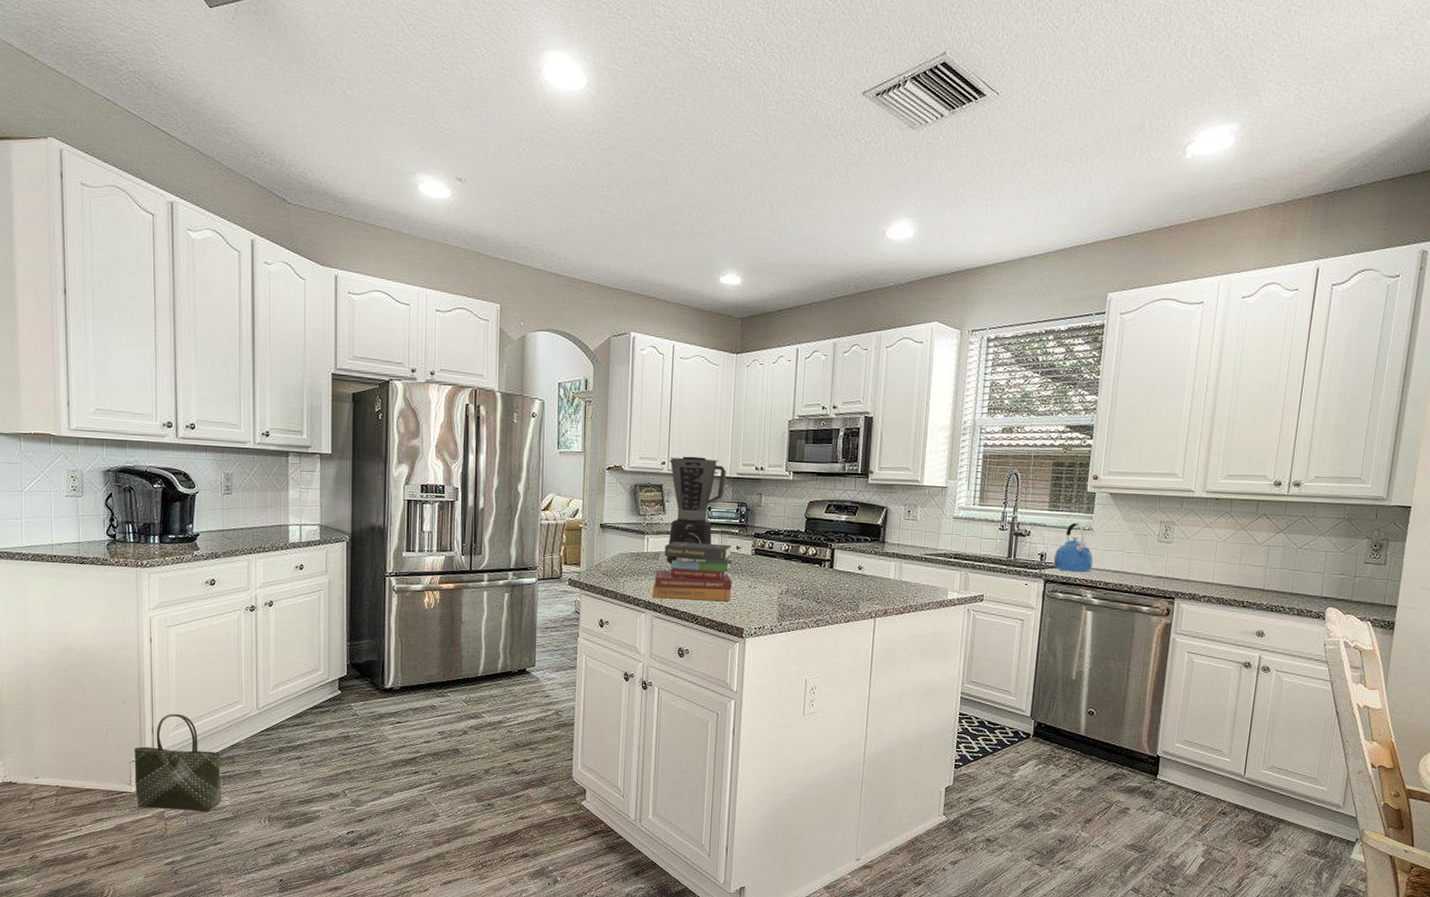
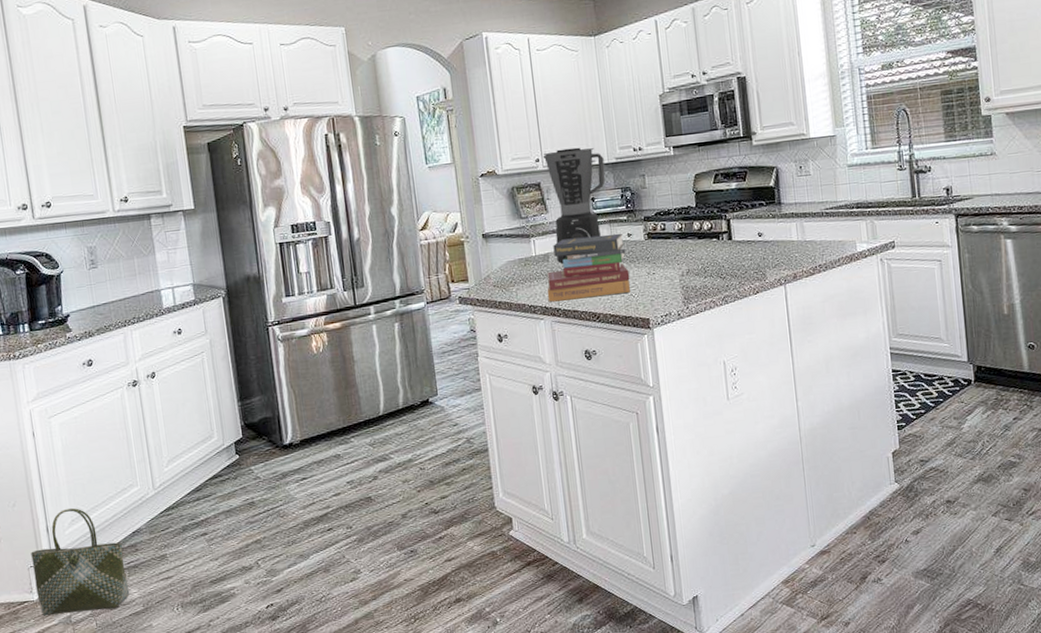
kettle: present [1053,522,1094,573] -> none [960,149,1003,203]

